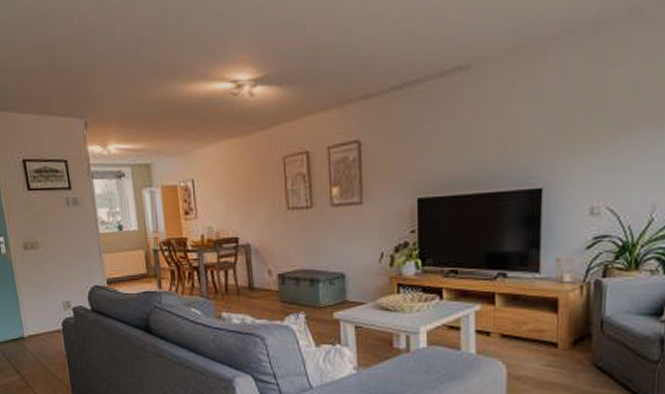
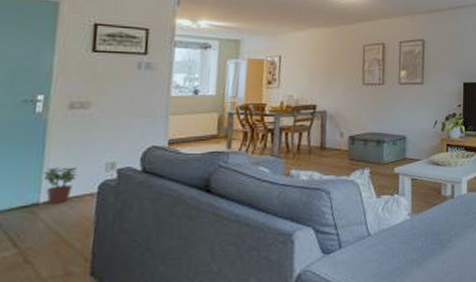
potted plant: none [21,305,45,338] -> present [43,167,78,205]

